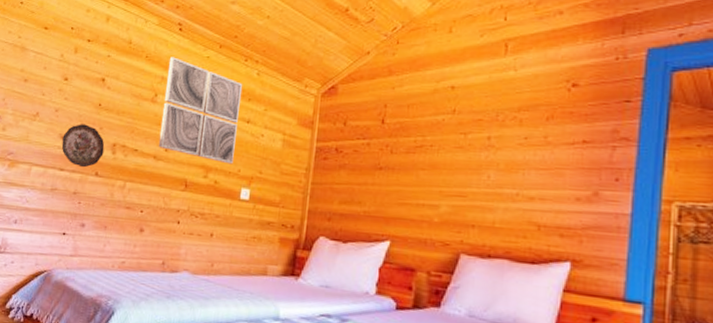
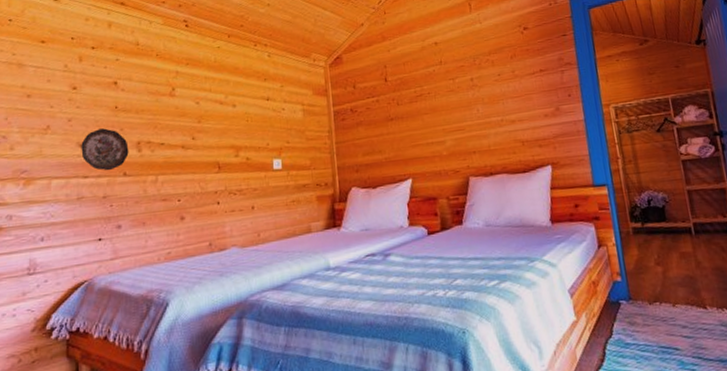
wall art: present [158,57,243,165] -> none [181,51,261,141]

